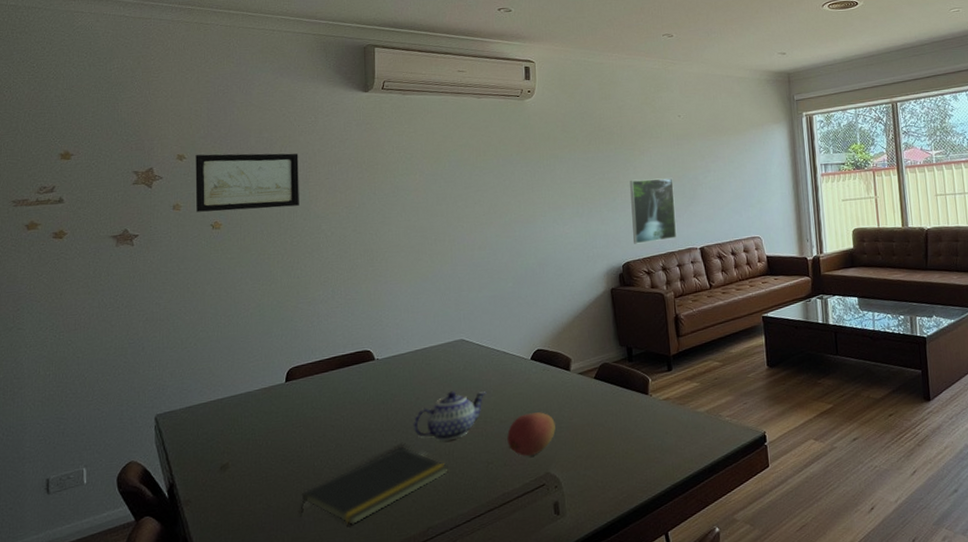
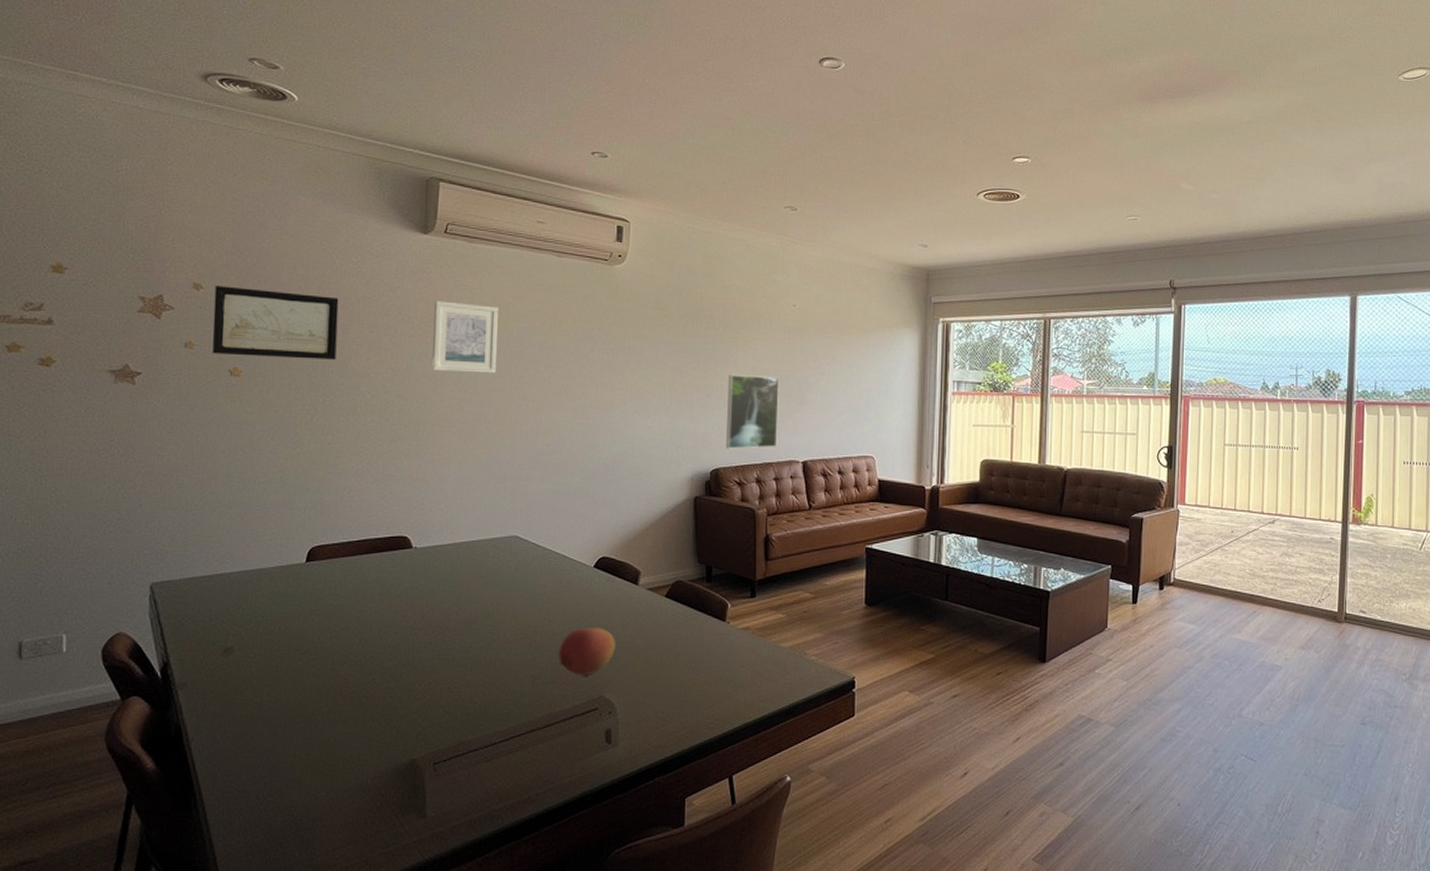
notepad: present [300,446,448,525] -> none [313,649,488,731]
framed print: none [377,145,434,206] -> present [432,301,498,373]
teapot: present [413,391,487,442] -> none [451,593,539,649]

